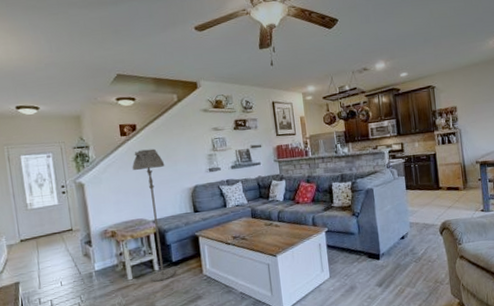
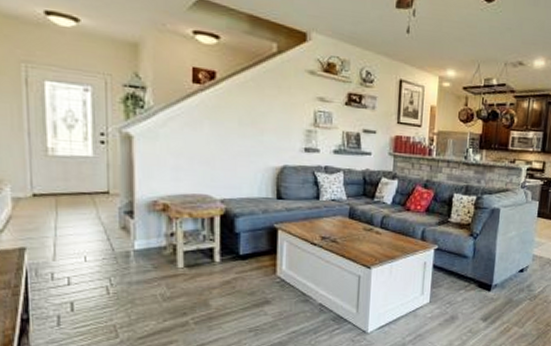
floor lamp: present [132,149,176,282] -> none [202,106,248,276]

